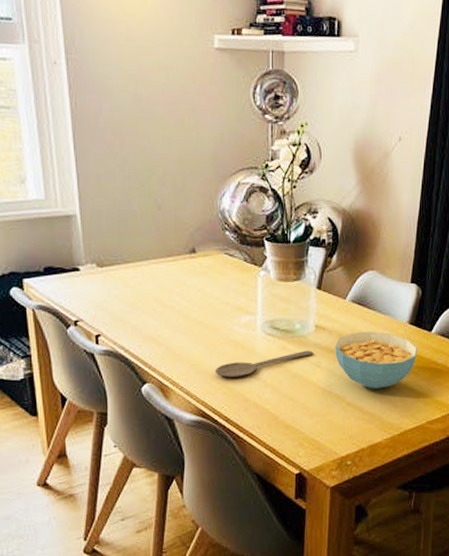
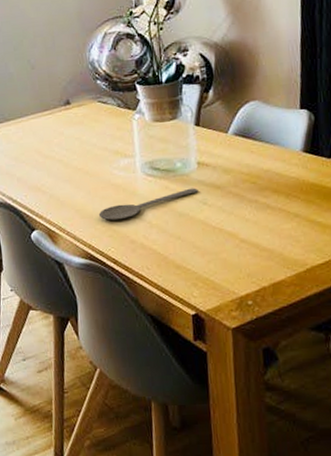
cereal bowl: present [335,331,418,389] -> none [221,163,318,224]

